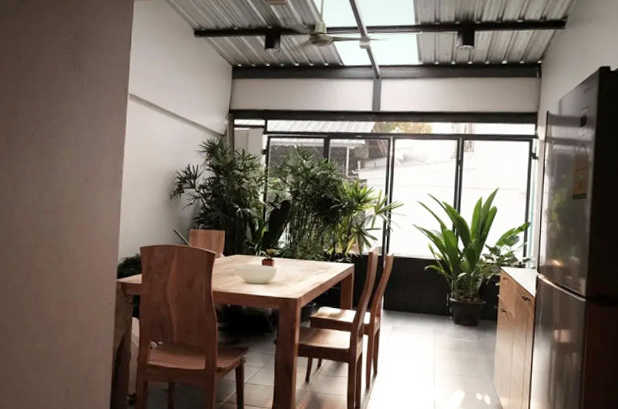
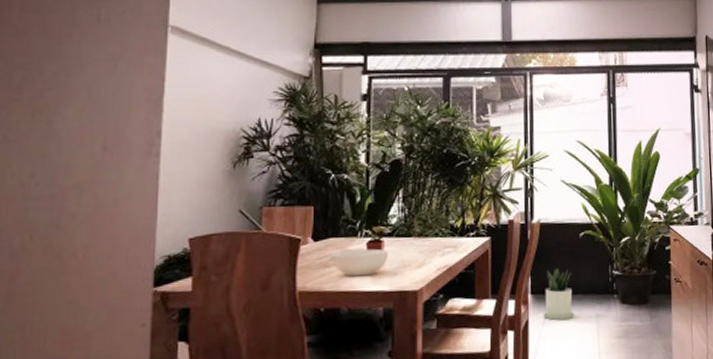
planter: none [391,292,417,332] -> present [543,268,575,321]

